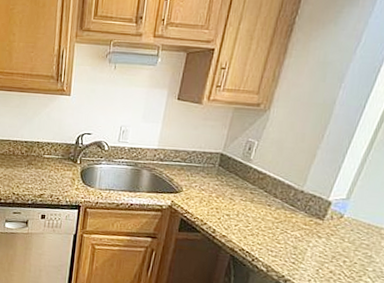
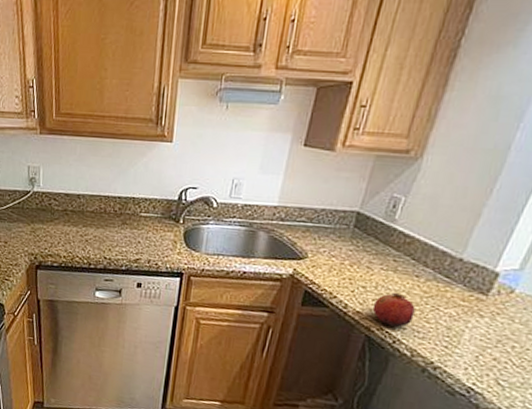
fruit: none [235,220,269,248] -> present [372,293,415,328]

